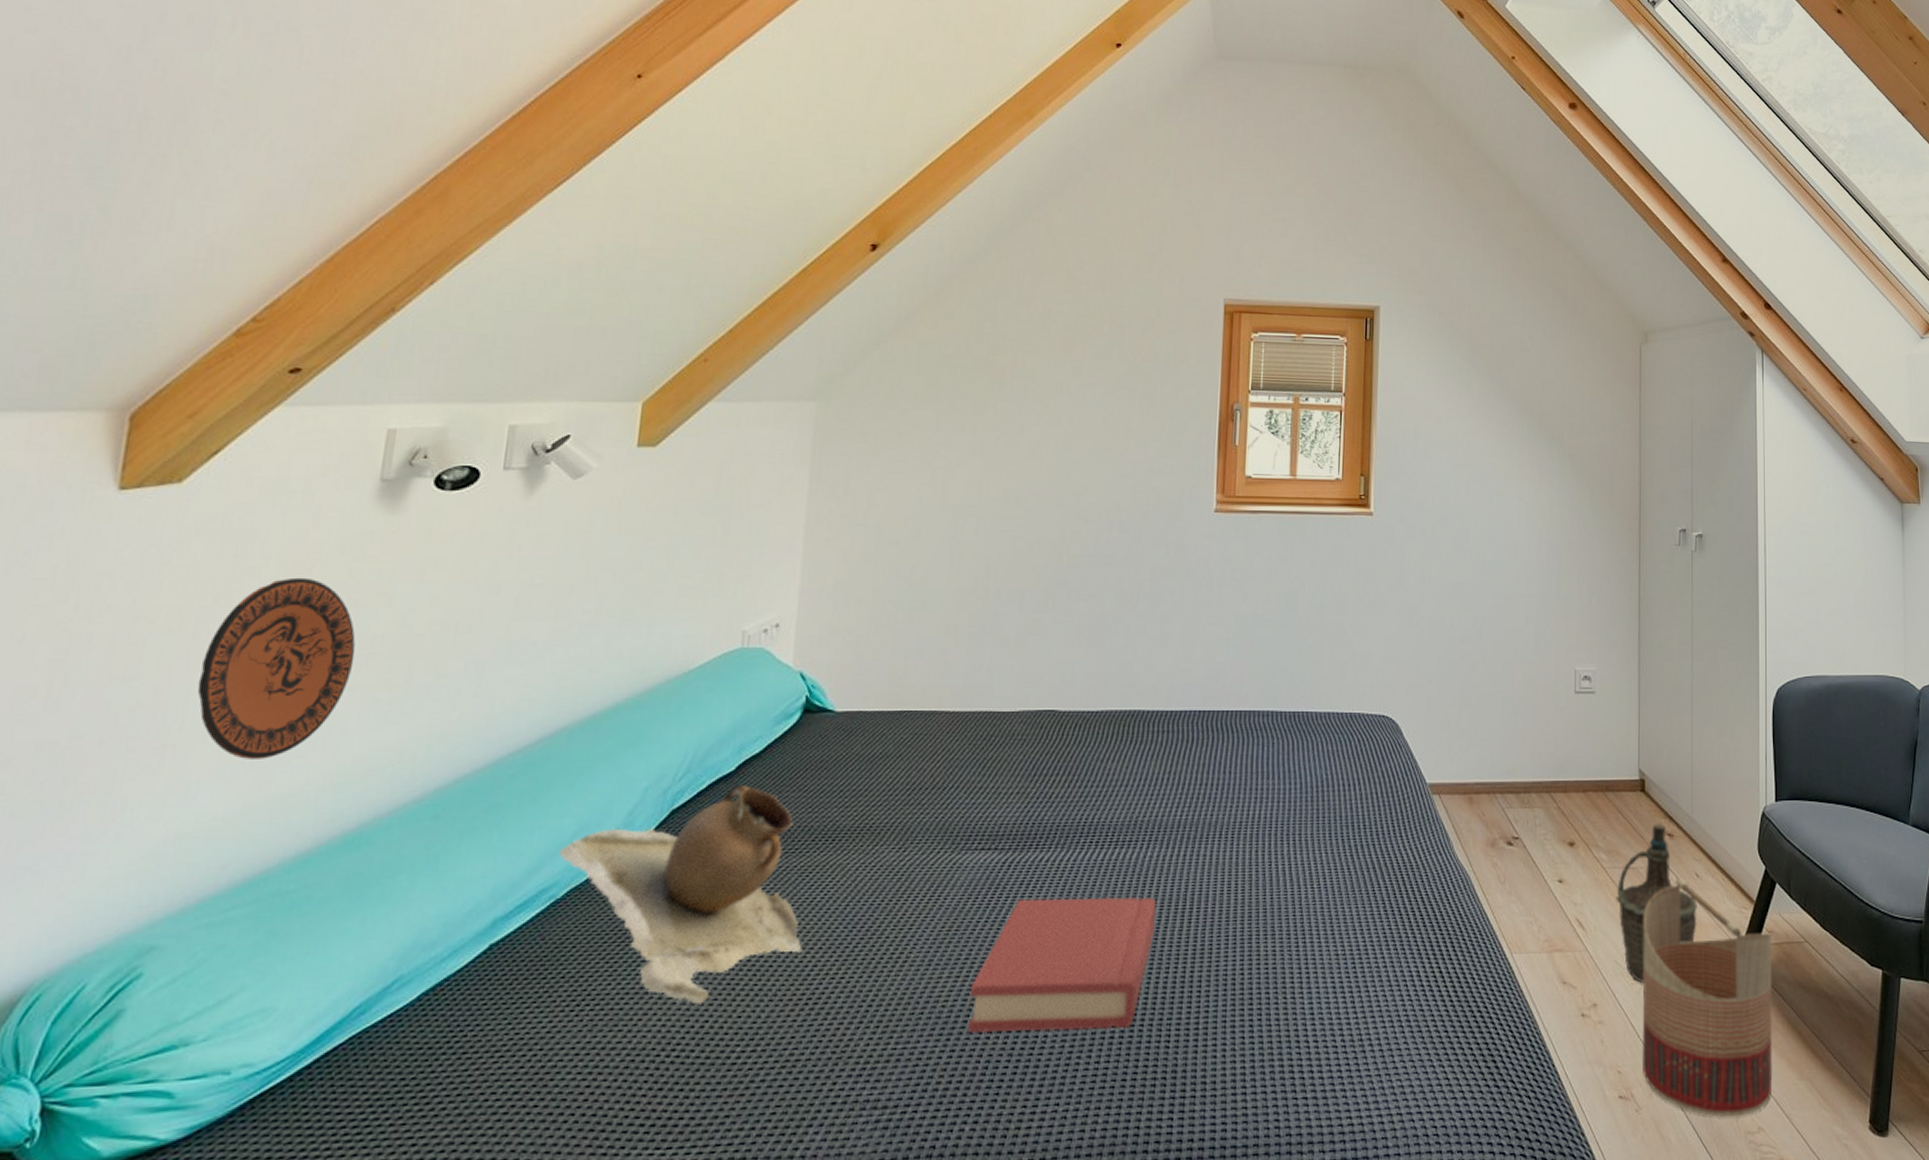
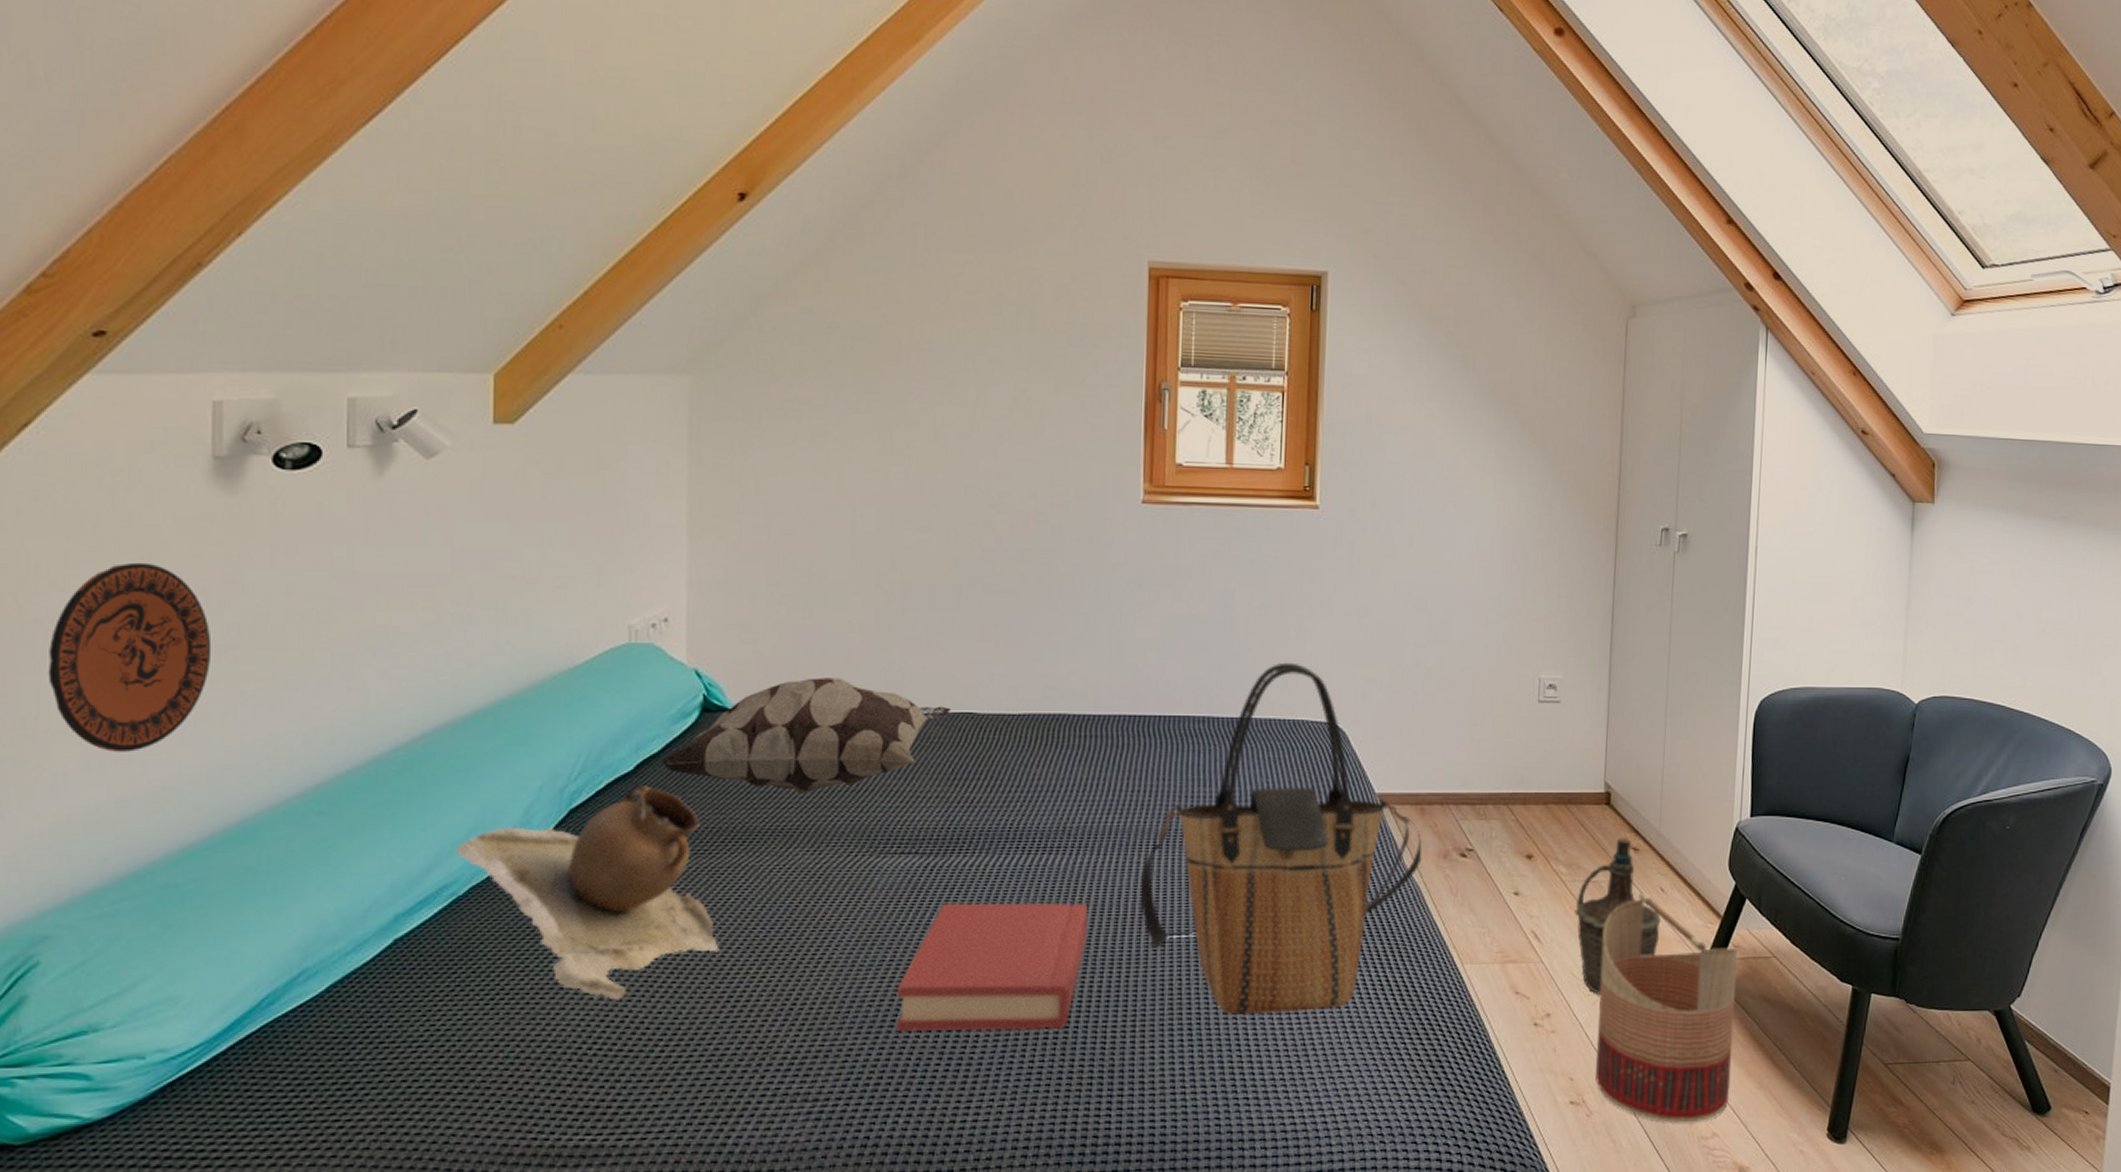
decorative pillow: none [759,678,1035,793] -> present [659,678,952,795]
tote bag: none [1205,658,1471,1010] -> present [1140,662,1422,1015]

